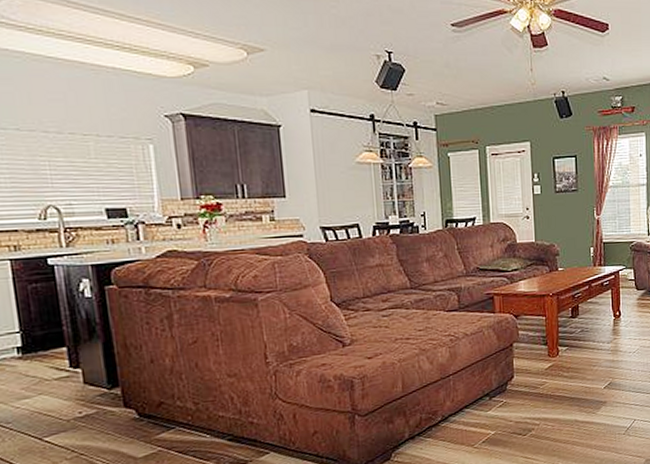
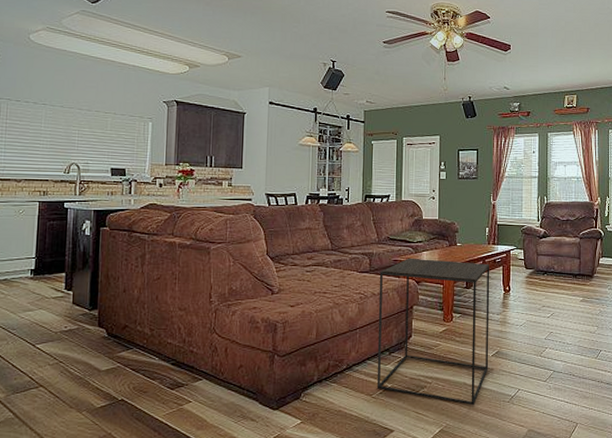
side table: none [470,288,601,443] -> present [376,258,490,405]

